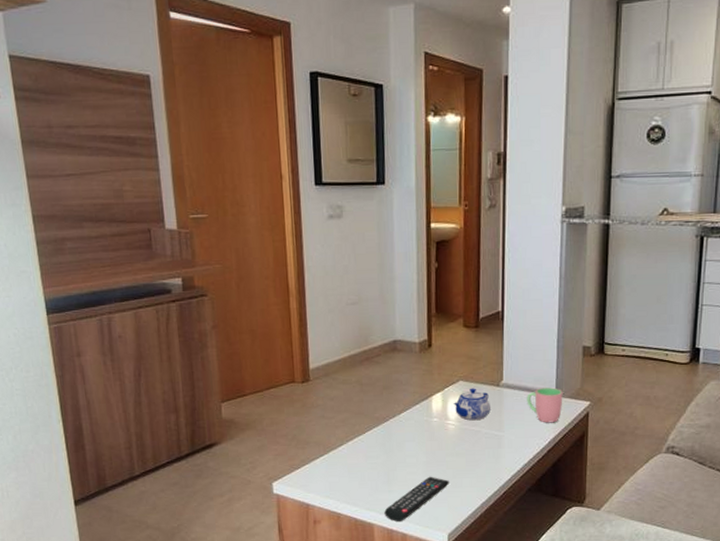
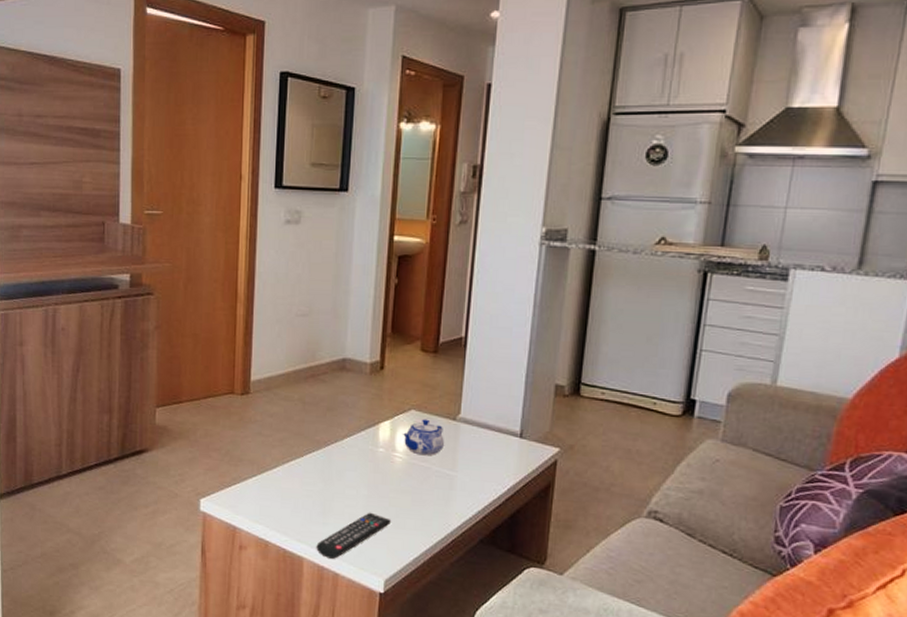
cup: present [527,387,563,423] -> none [486,427,529,468]

